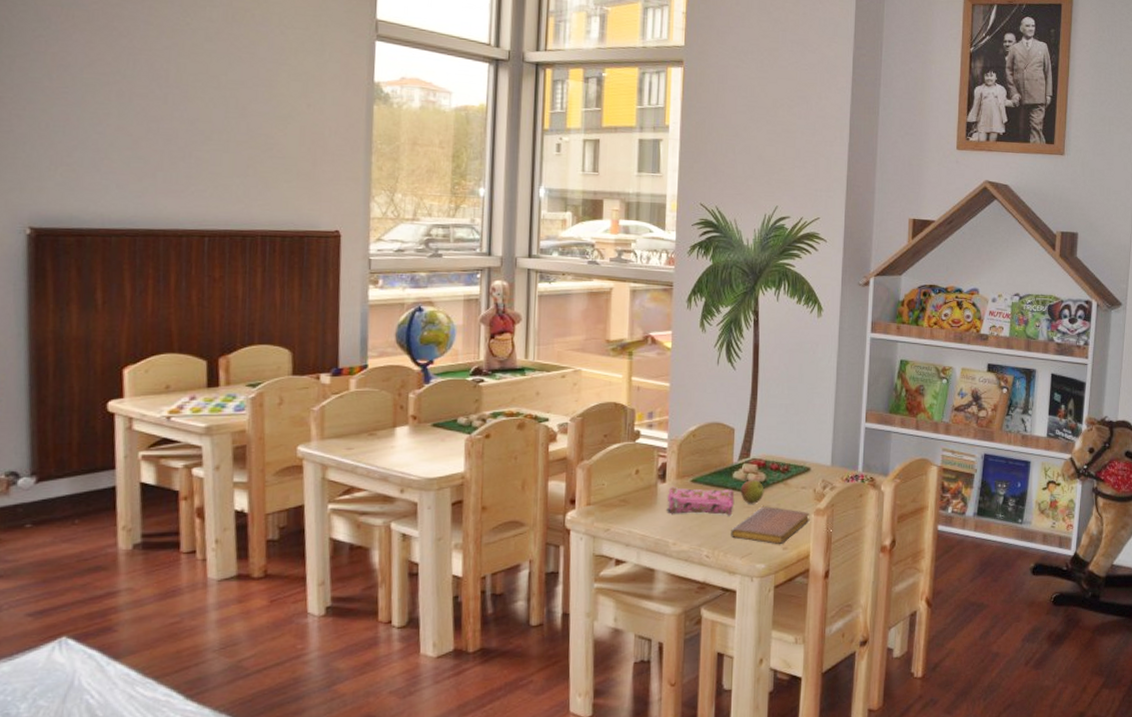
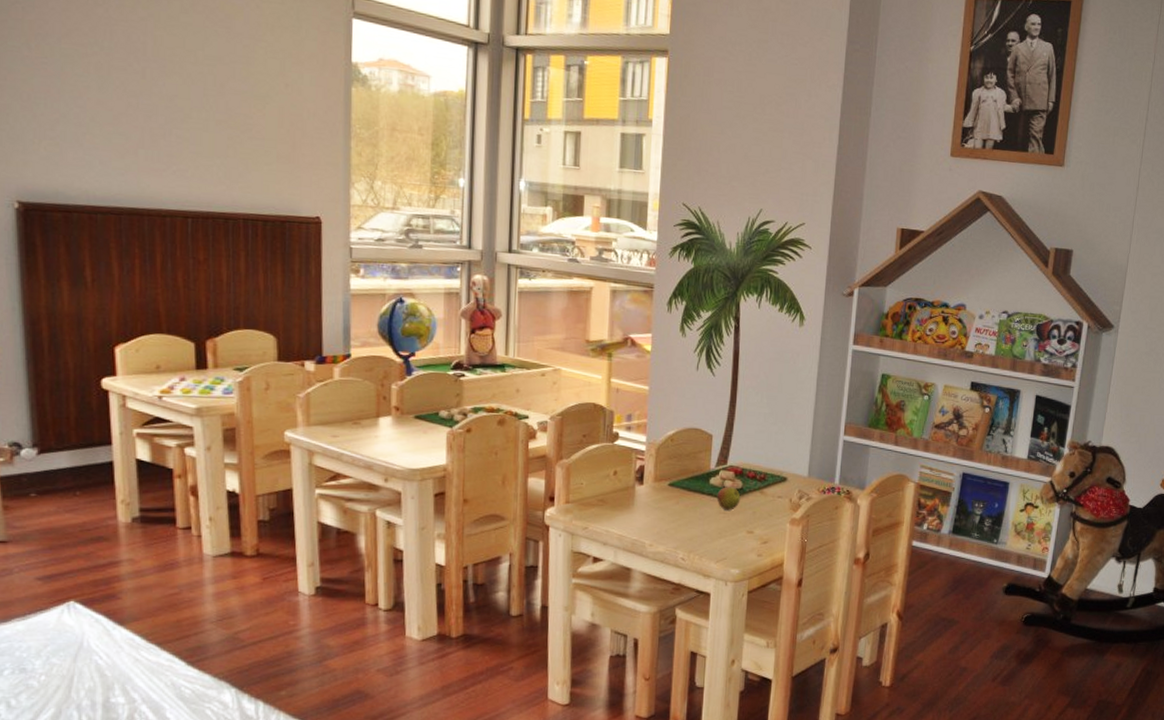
pencil case: present [666,486,735,516] -> none [643,489,711,521]
notebook: present [731,506,810,544] -> none [706,513,785,551]

